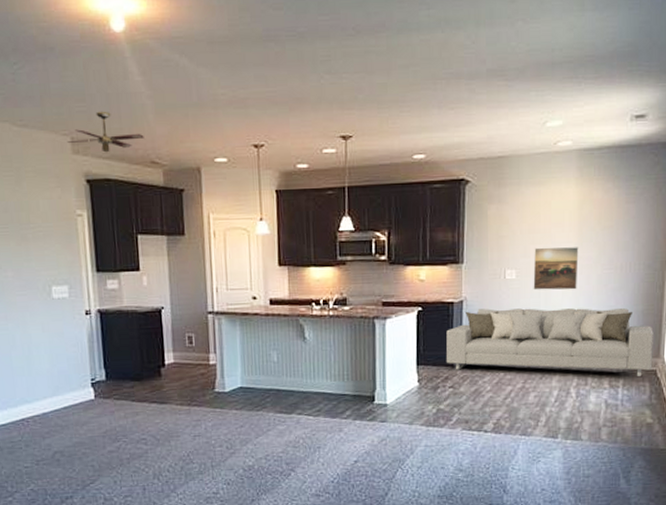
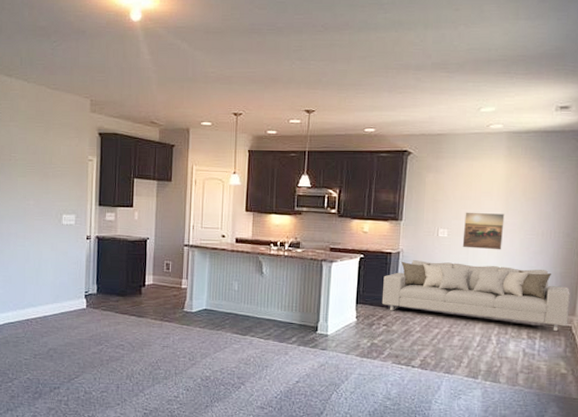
ceiling fan: present [67,111,144,153] -> none [87,80,147,113]

